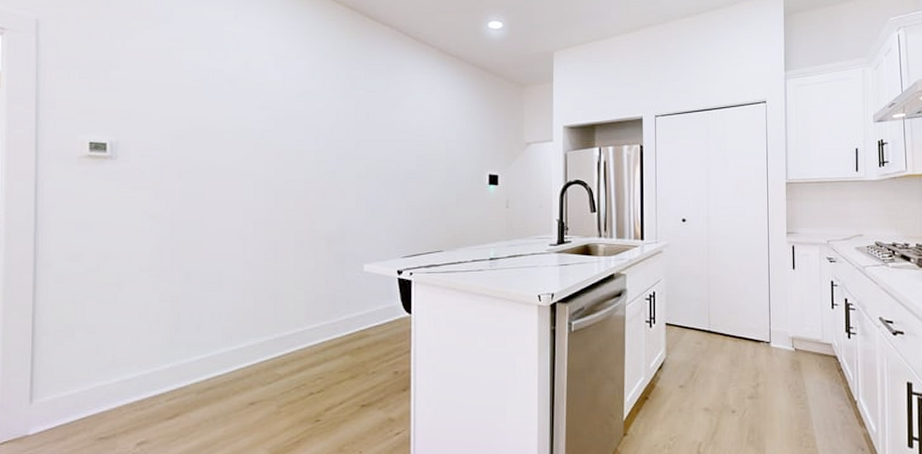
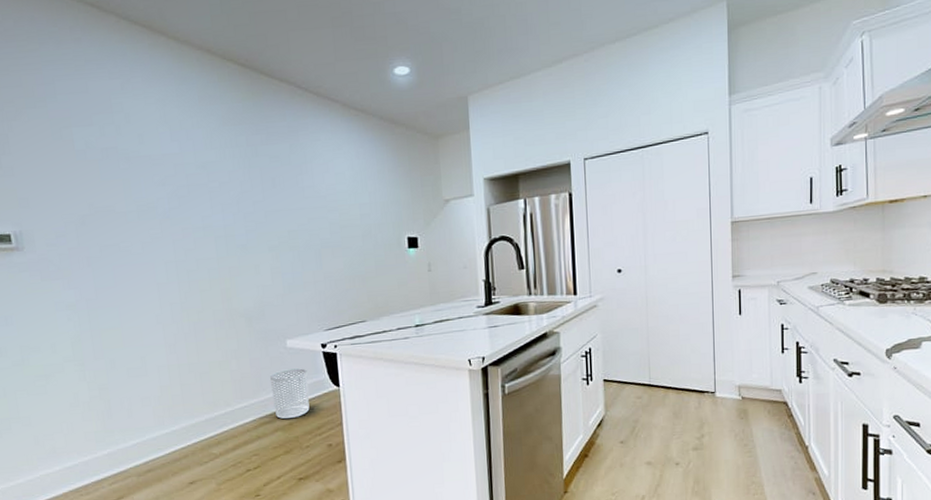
waste bin: none [343,293,381,344] -> present [269,368,310,420]

